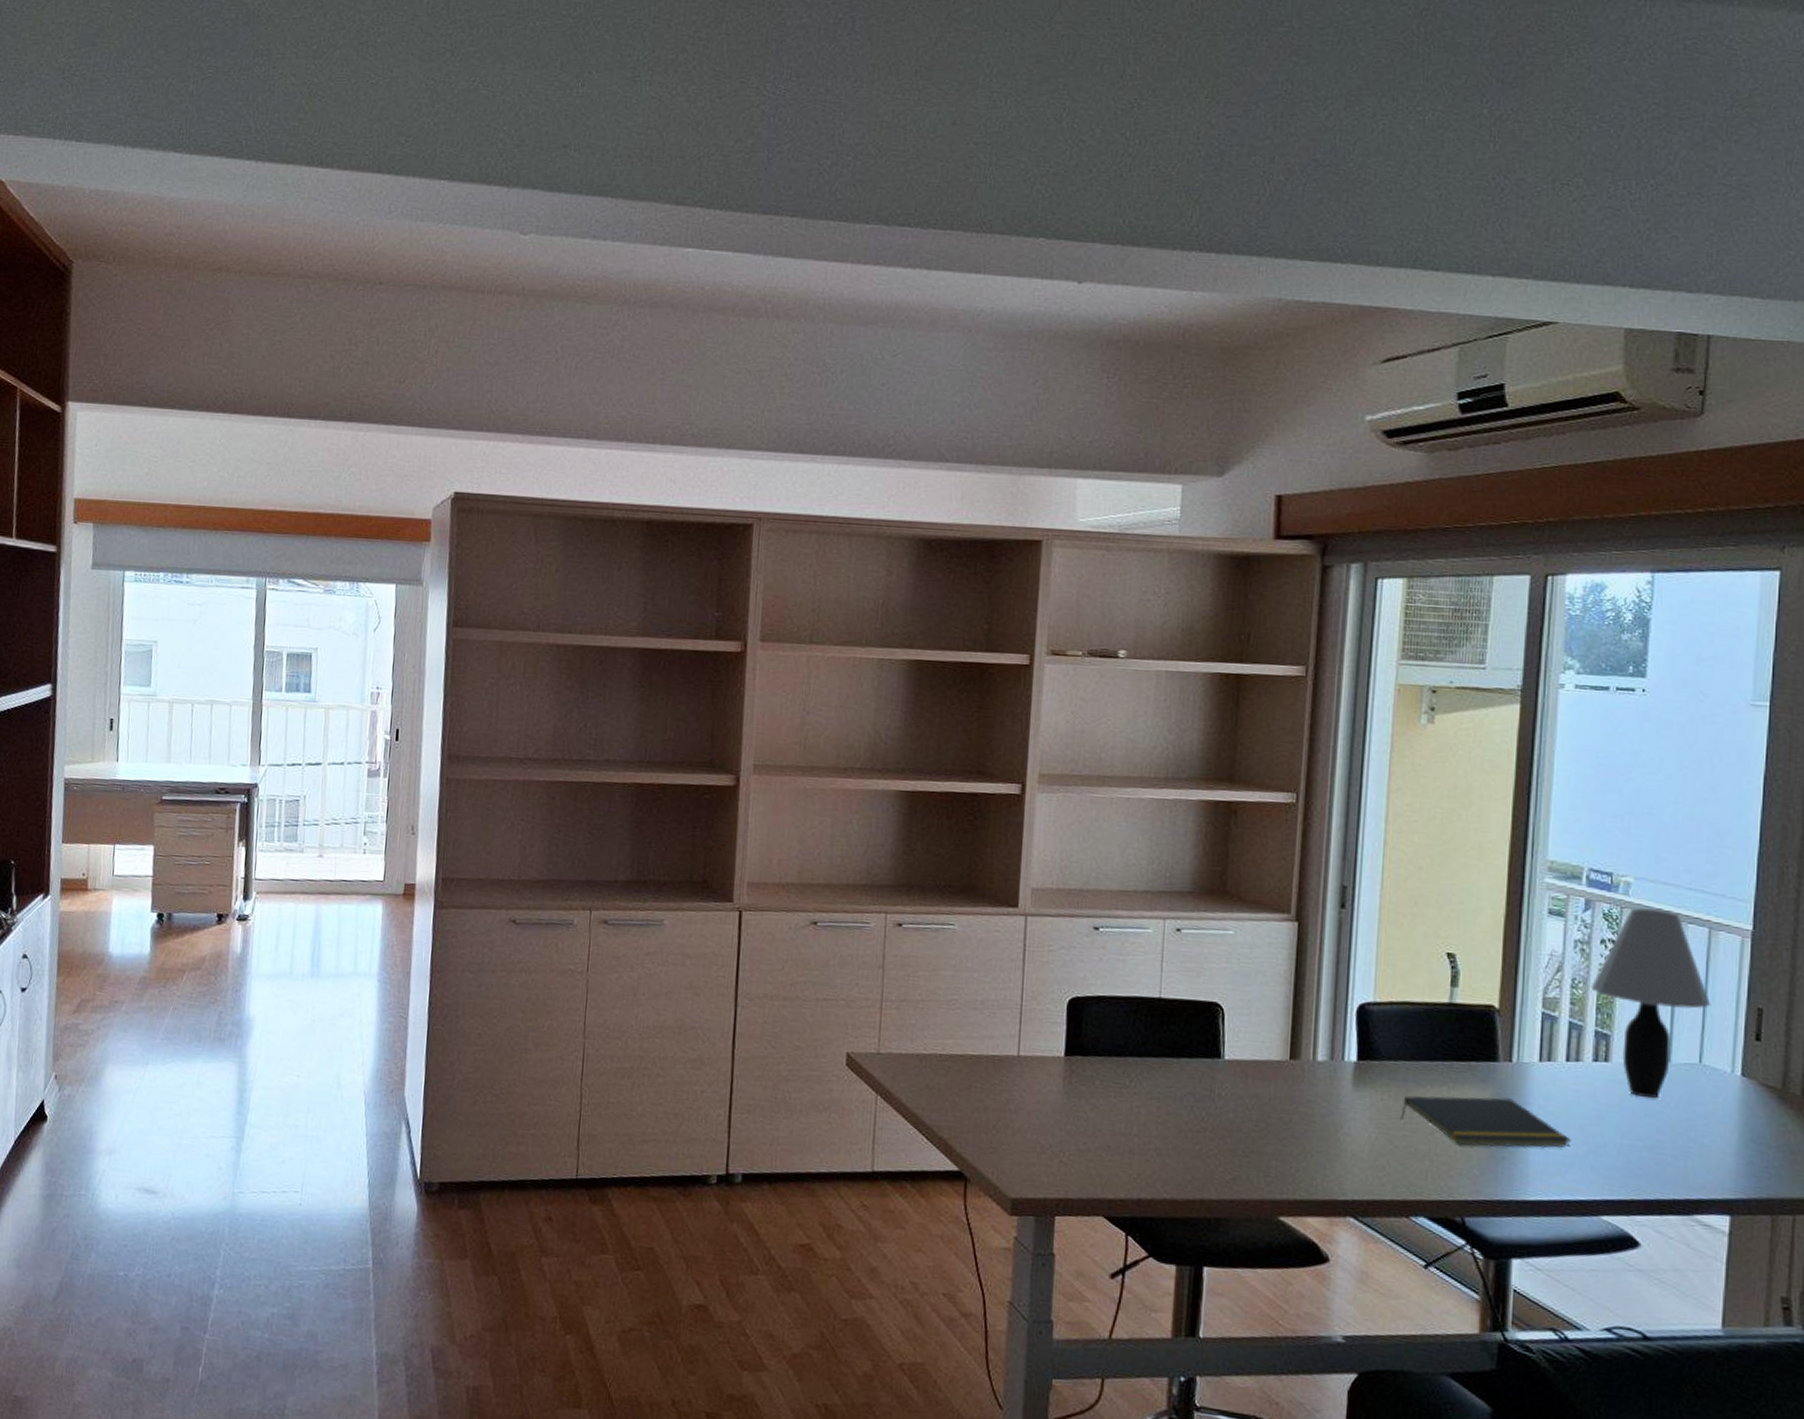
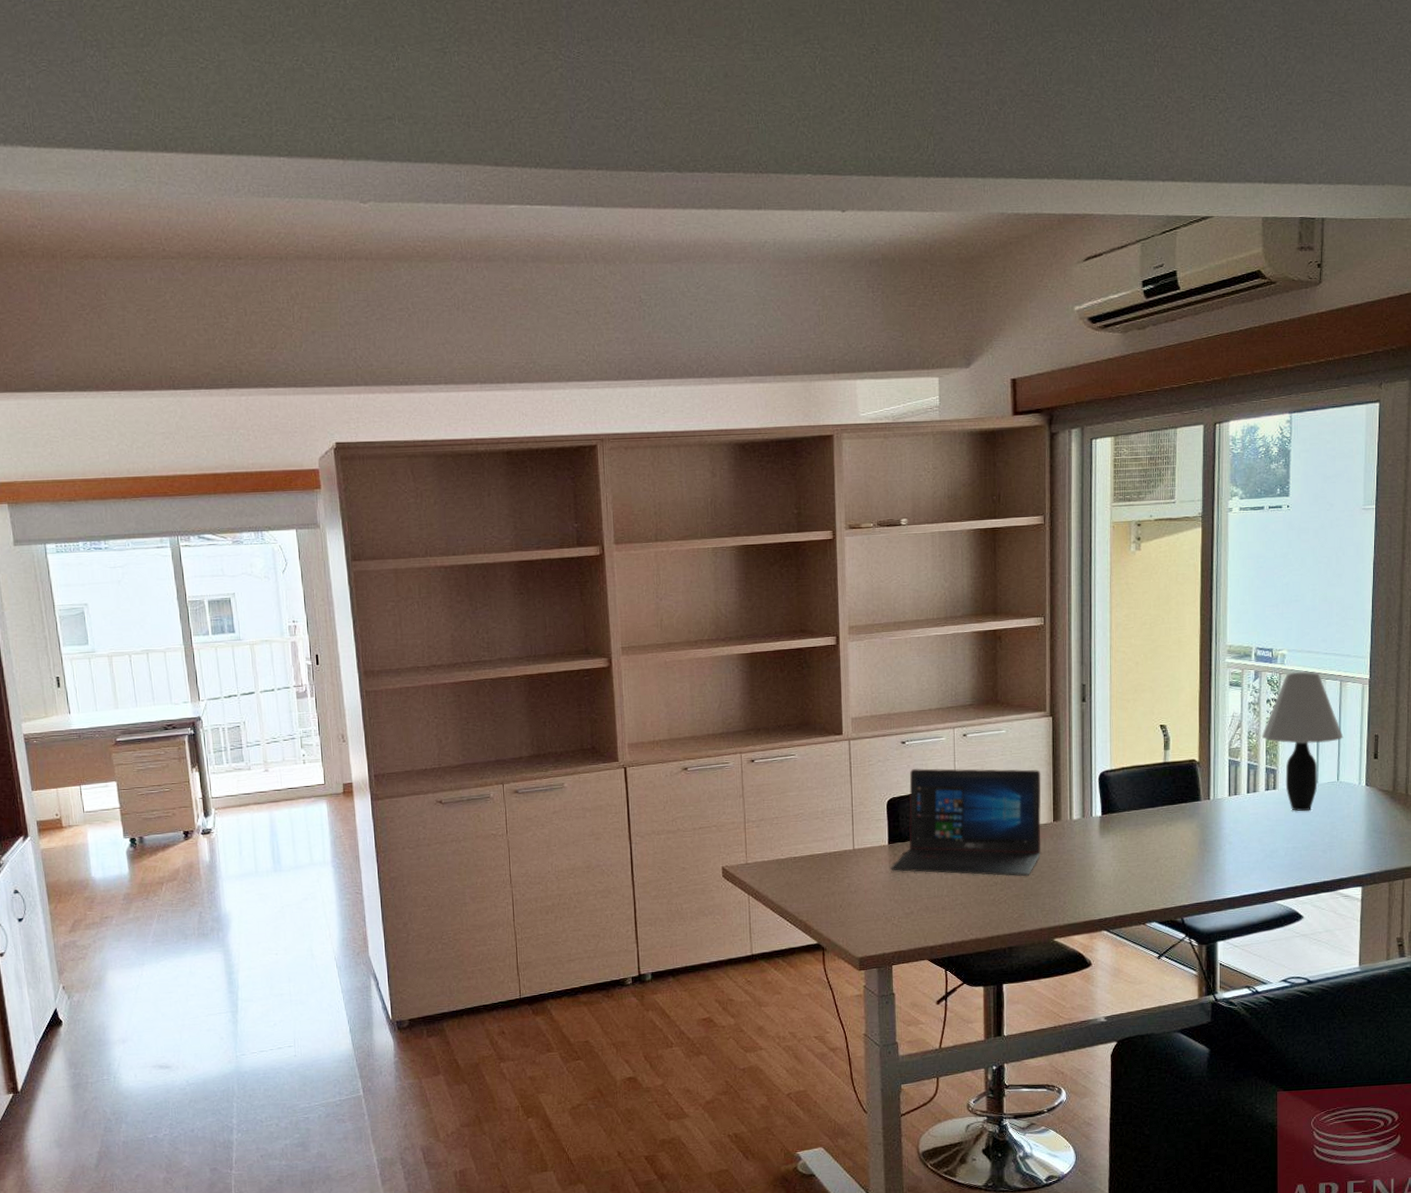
laptop: none [1065,964,1278,1126] -> present [890,768,1042,876]
notepad: present [1400,1095,1571,1148] -> none [1135,826,1253,867]

